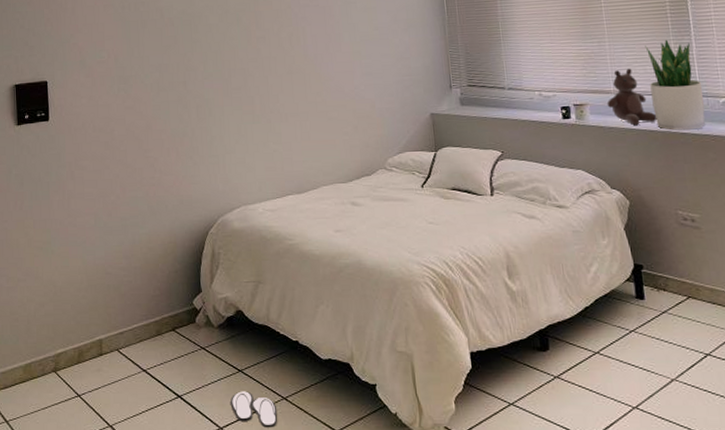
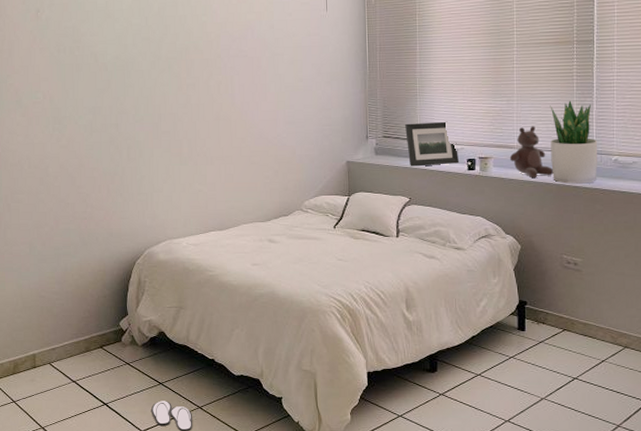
picture frame: none [490,66,553,117] -> present [405,121,460,167]

